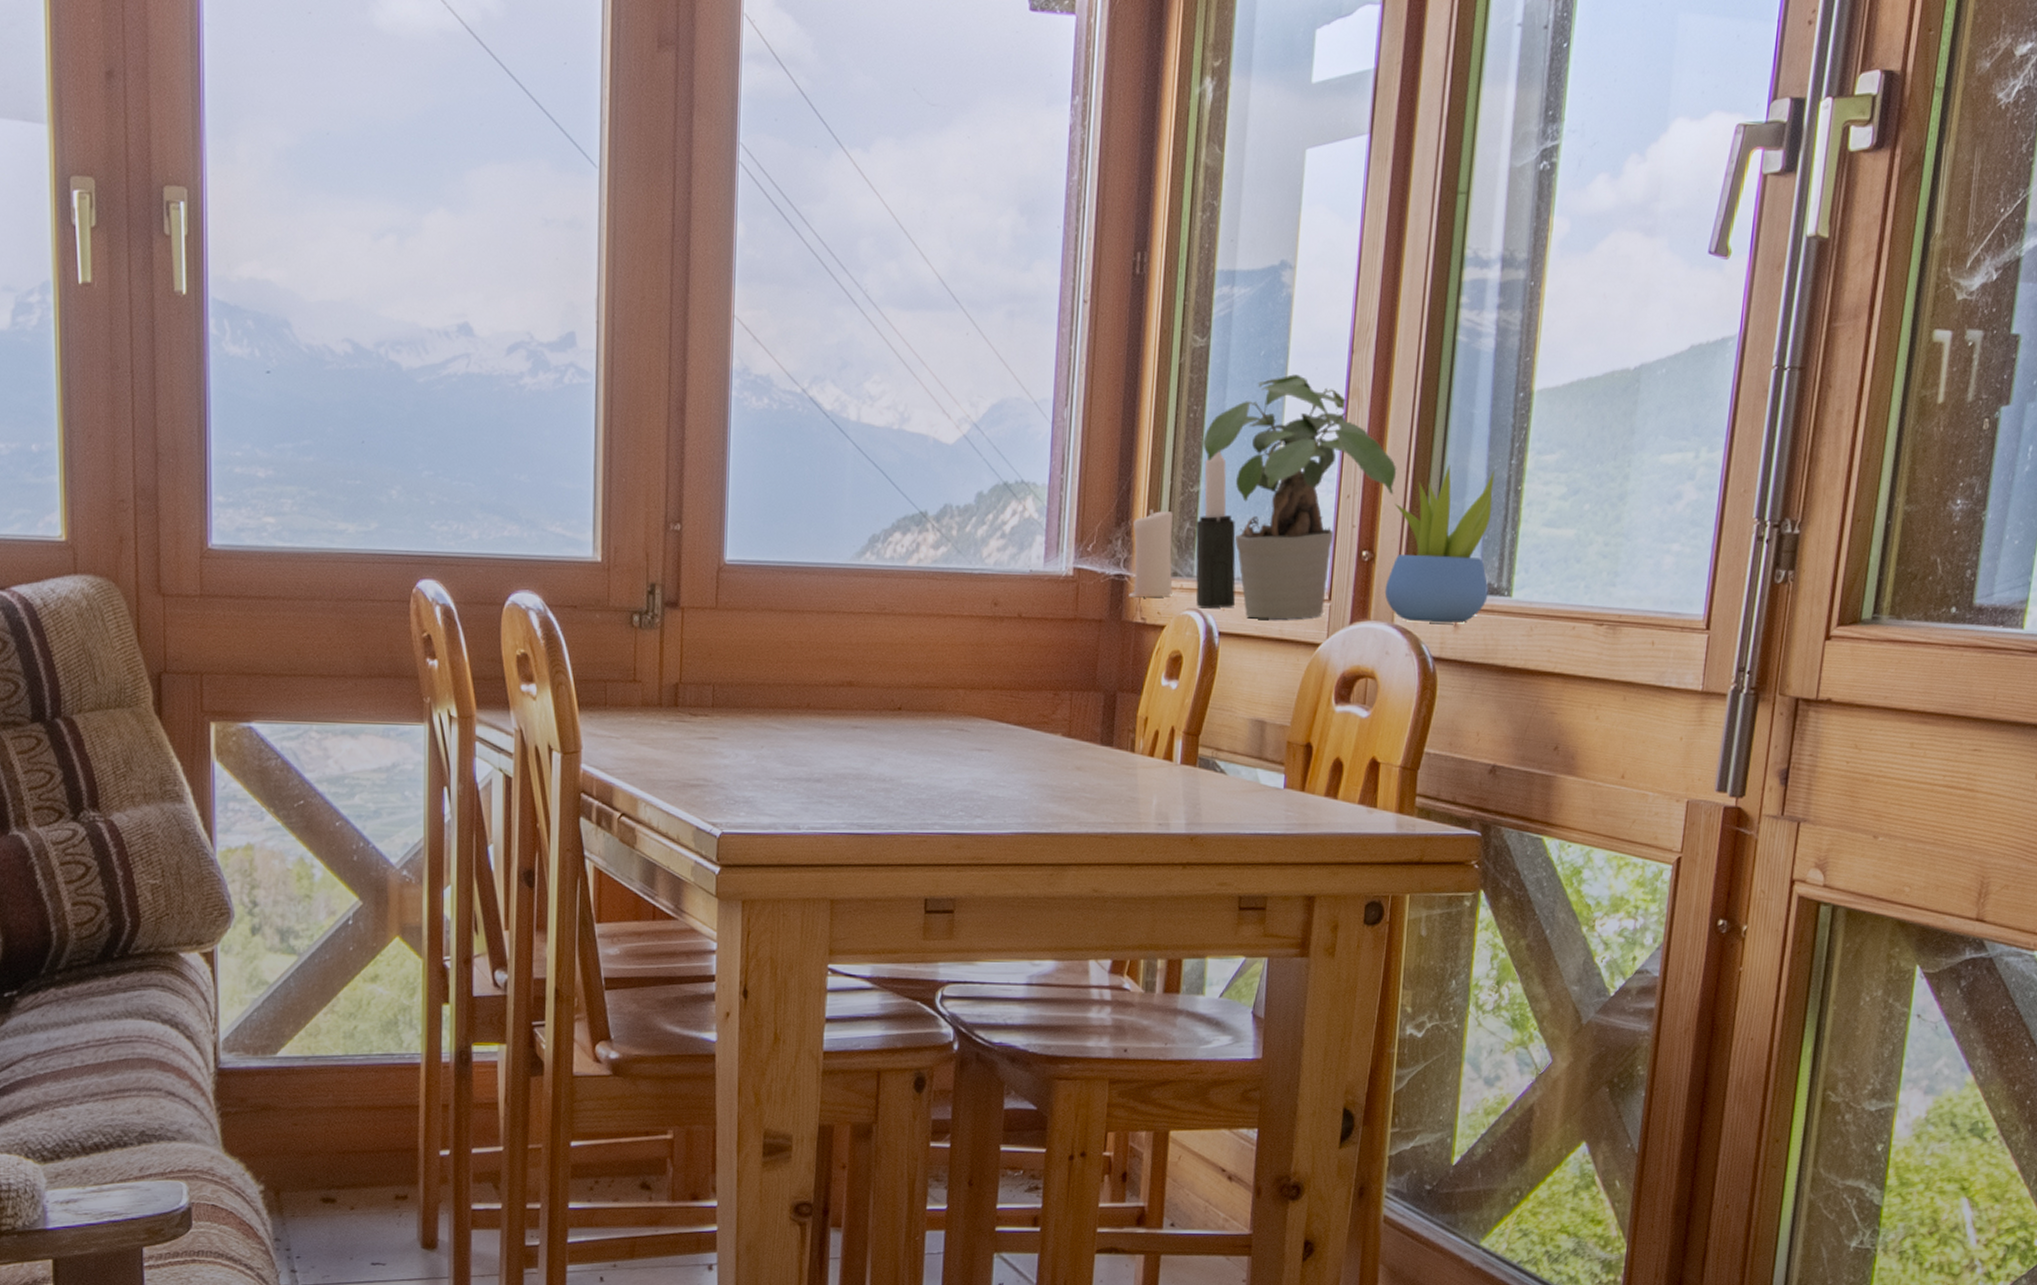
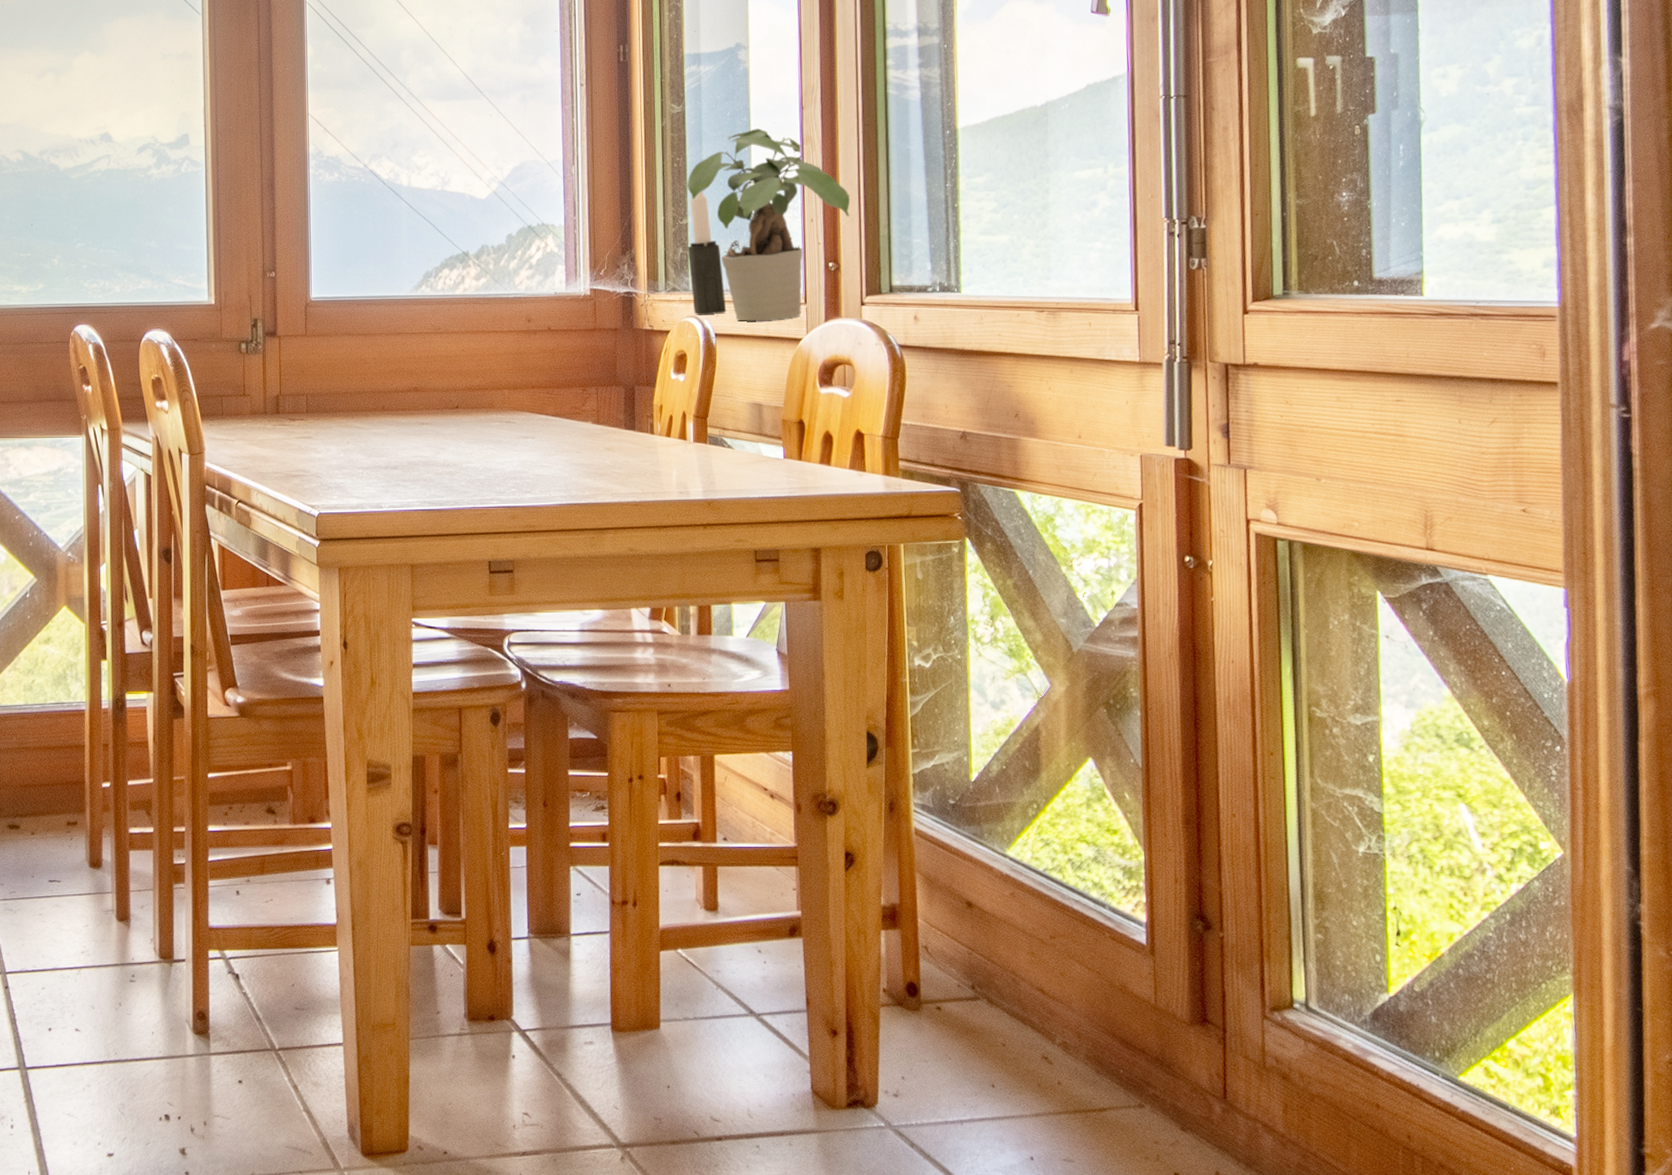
candle: present [1128,509,1173,598] -> none [635,240,673,310]
succulent plant: present [1384,465,1495,624] -> none [851,191,940,317]

